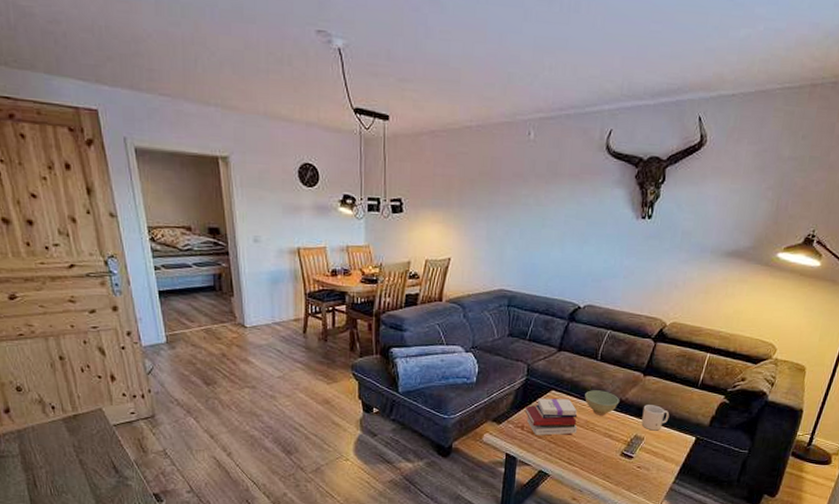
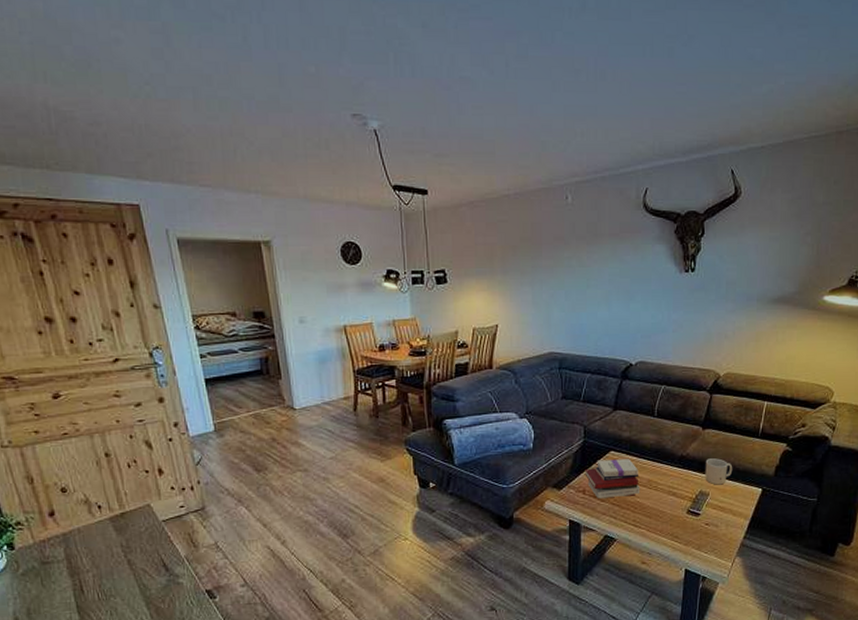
bowl: present [585,390,620,416] -> none [645,447,681,473]

